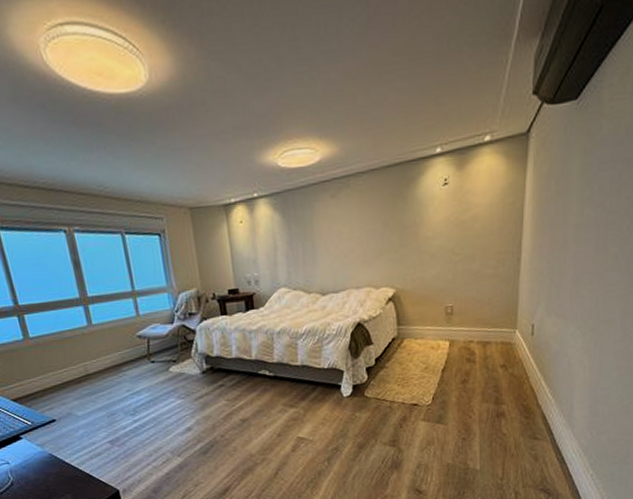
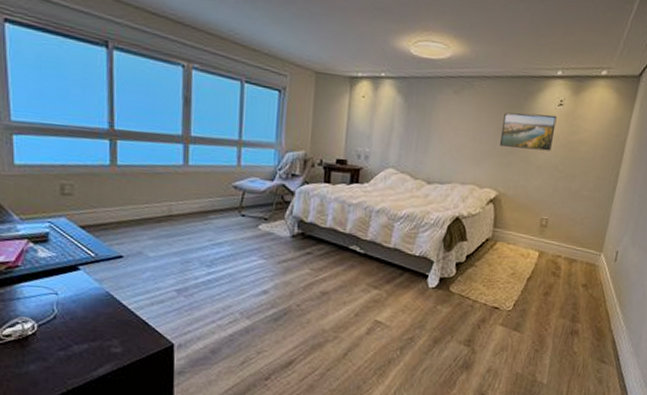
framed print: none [387,196,444,241] -> present [499,112,557,151]

